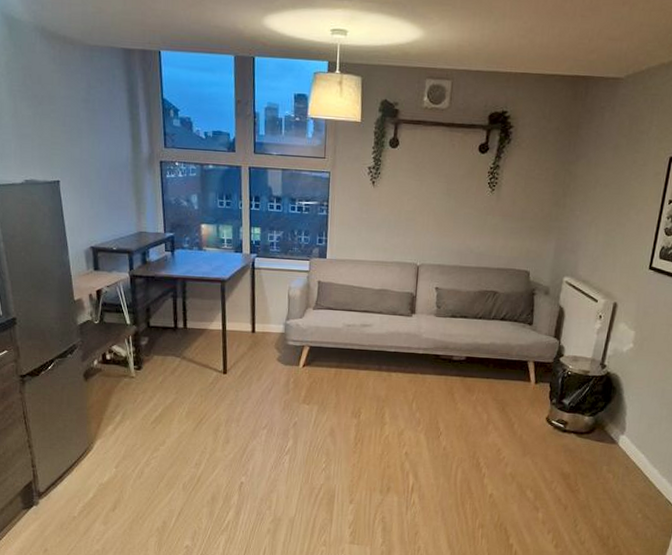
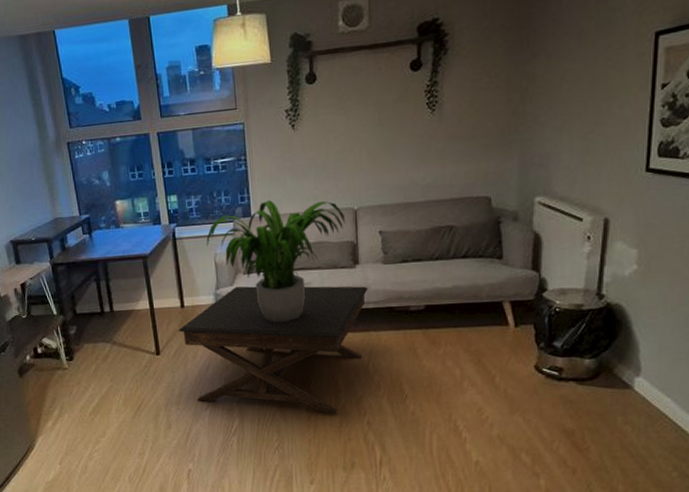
coffee table: none [247,320,420,443] -> present [179,286,368,414]
potted plant: none [283,245,409,357] -> present [206,199,346,322]

